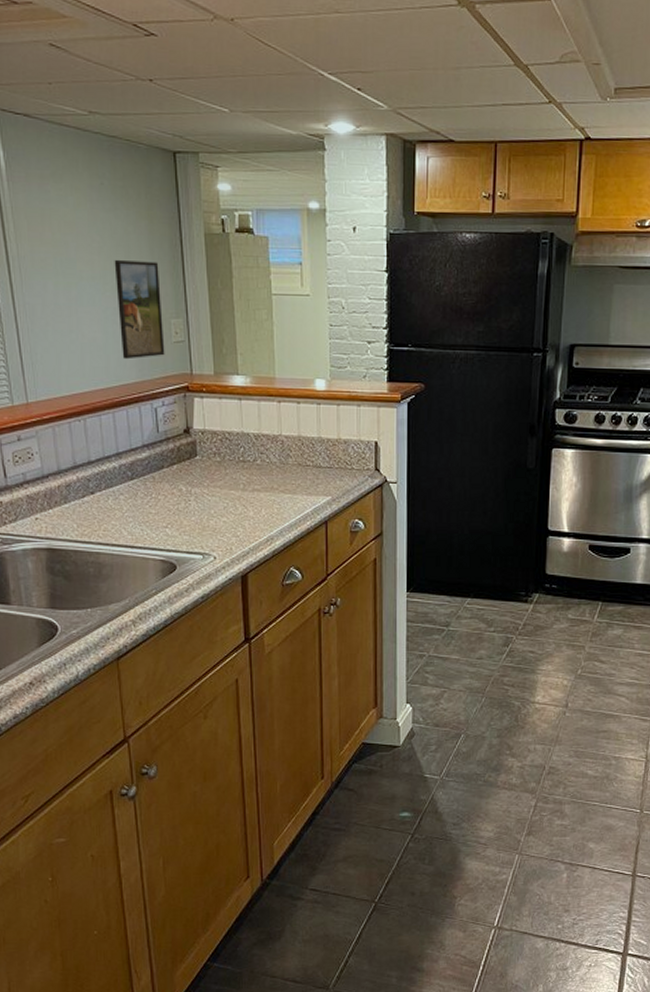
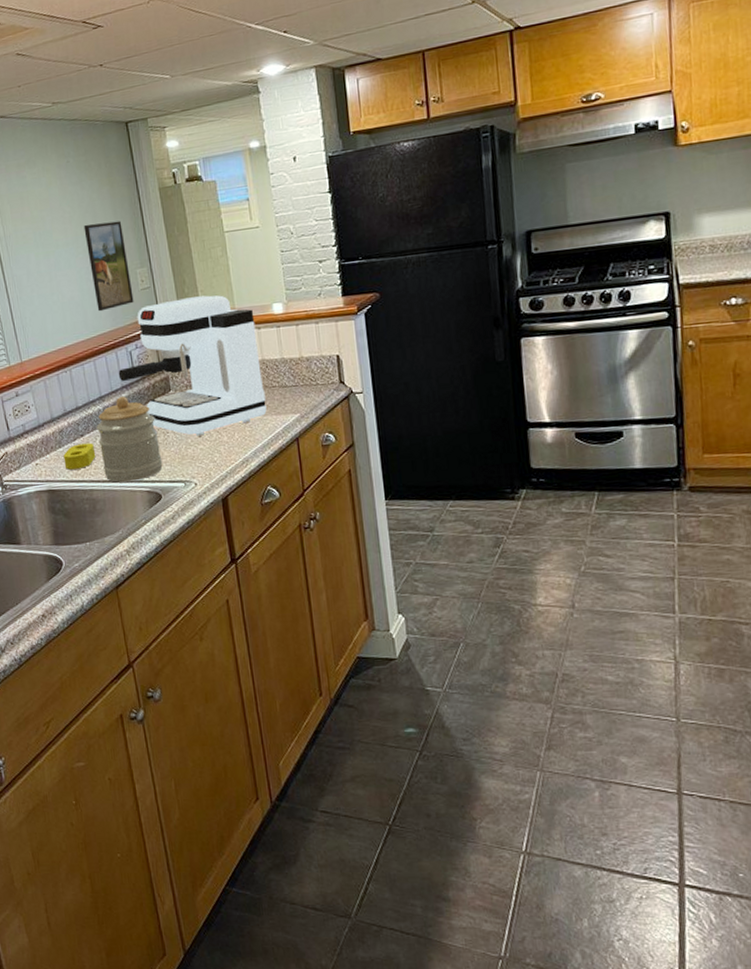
sponge: none [69,501,107,529] -> present [63,442,96,470]
jar: none [109,455,181,548] -> present [96,396,163,482]
coffee maker: none [140,359,298,508] -> present [118,295,267,436]

